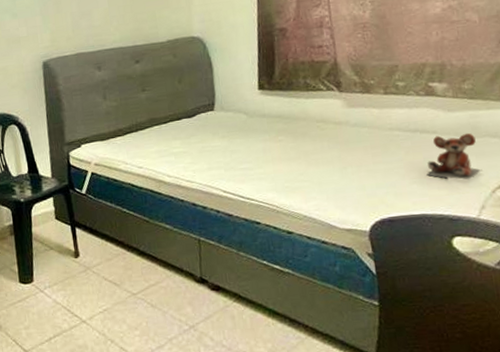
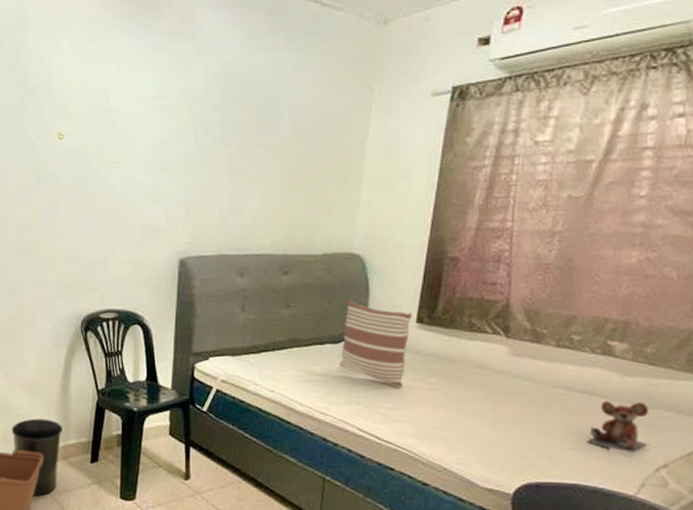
pillow: none [195,76,256,149] -> present [339,299,413,388]

